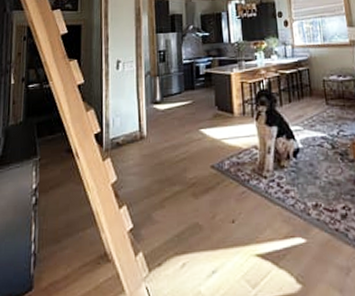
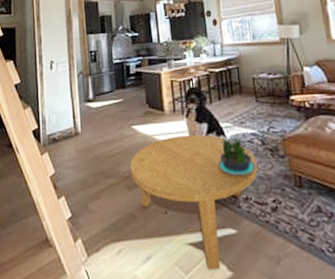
coffee table: none [197,138,328,284] -> present [130,134,258,271]
potted plant: none [287,141,326,181] -> present [218,137,256,176]

